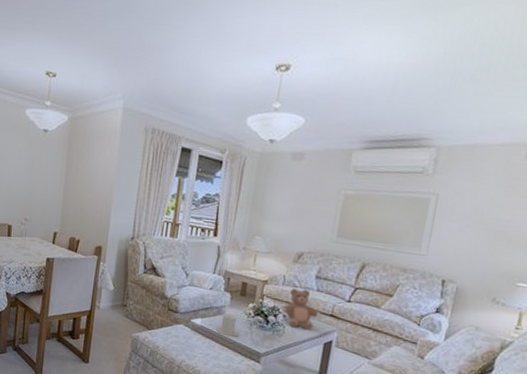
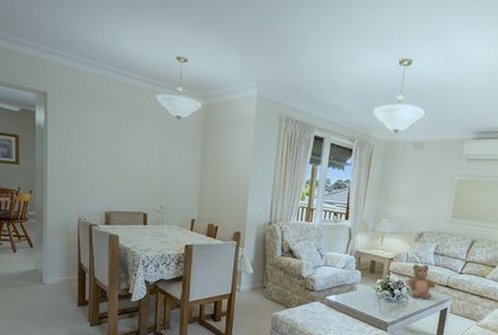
candle: present [216,313,239,337] -> none [349,289,369,310]

